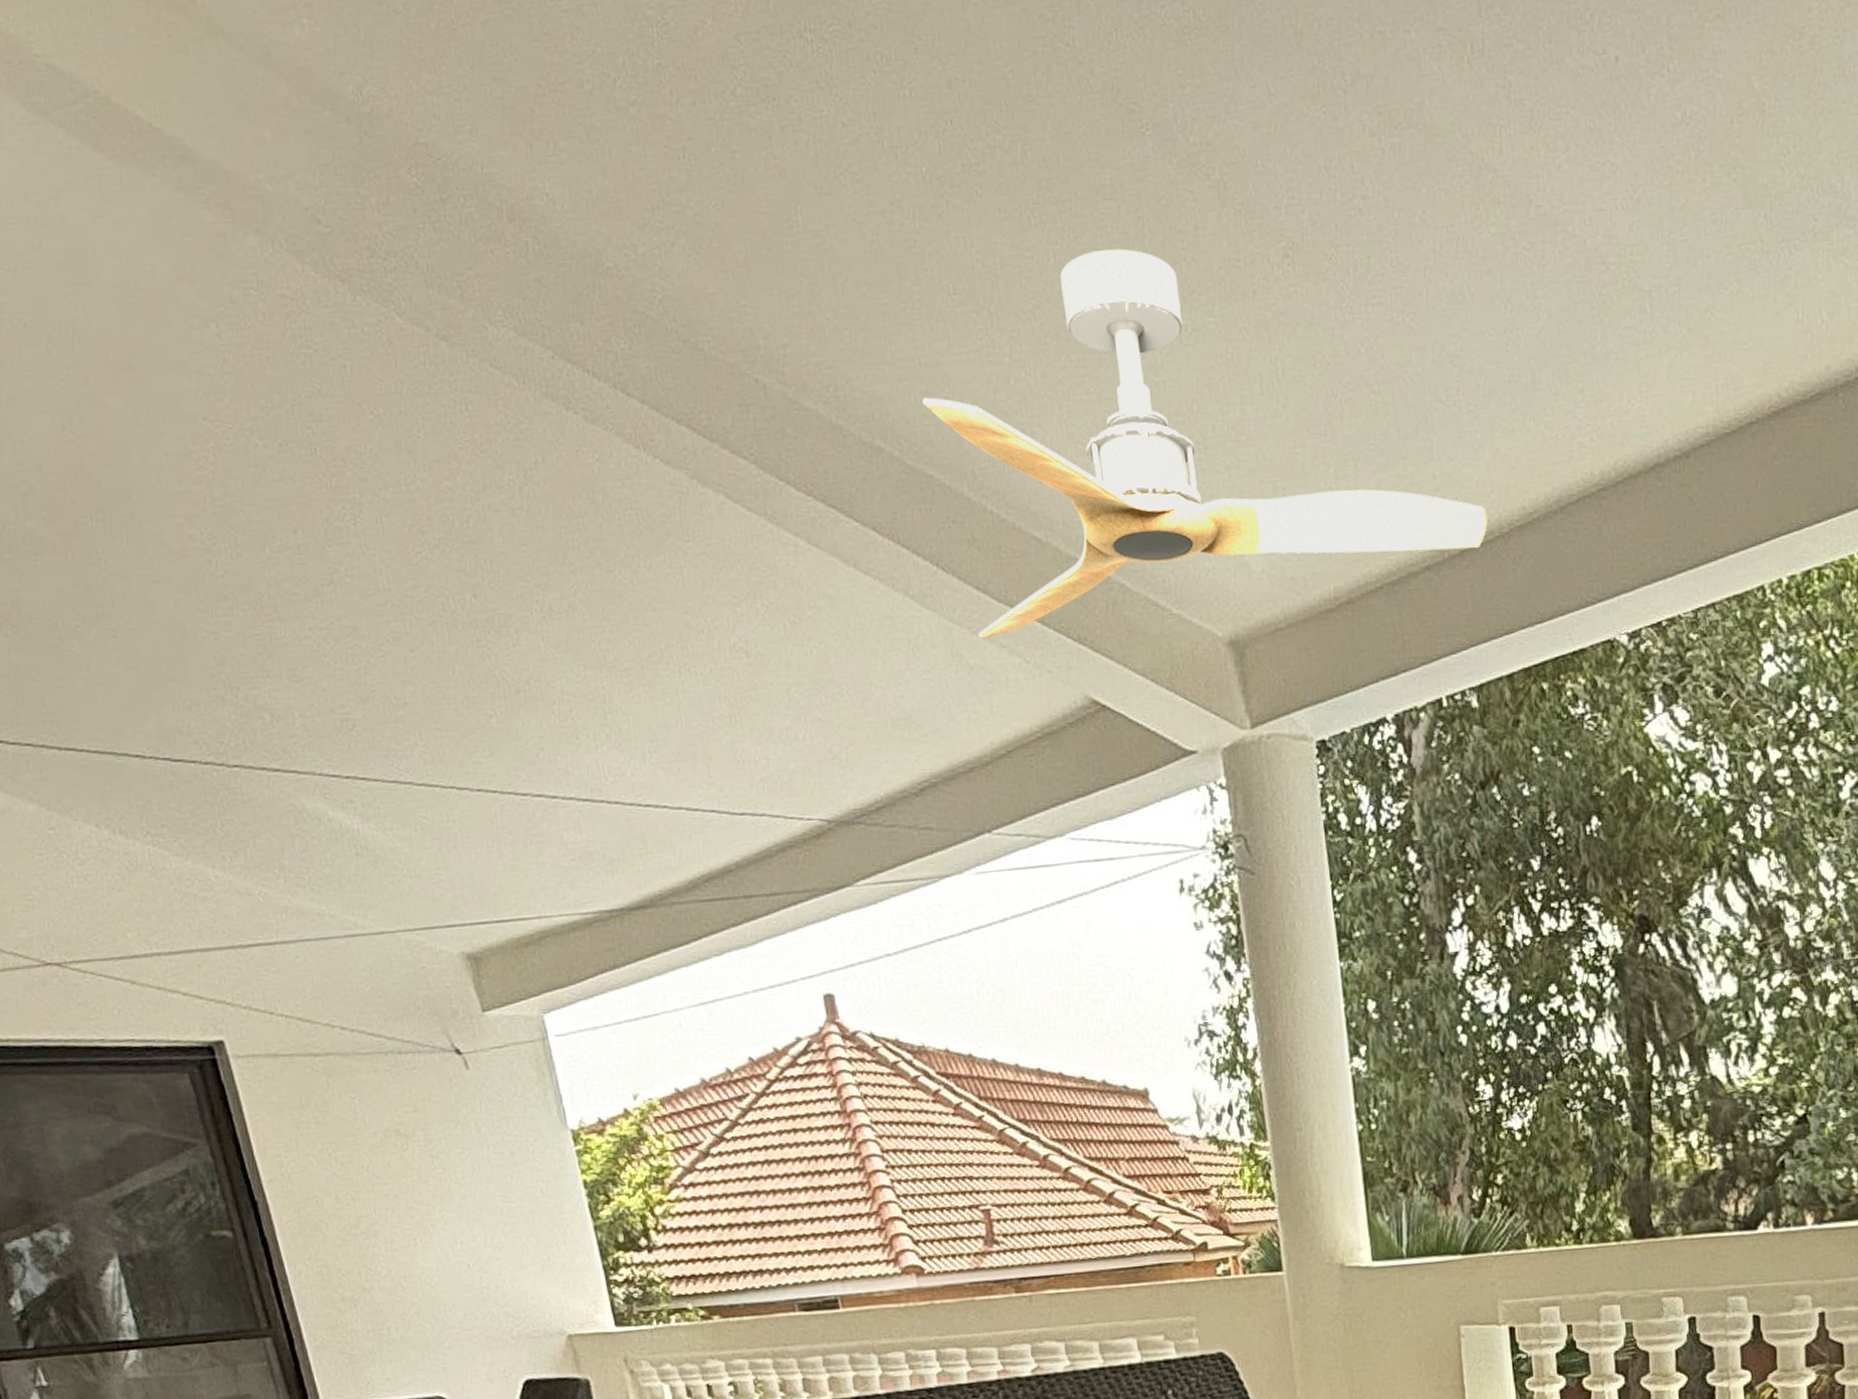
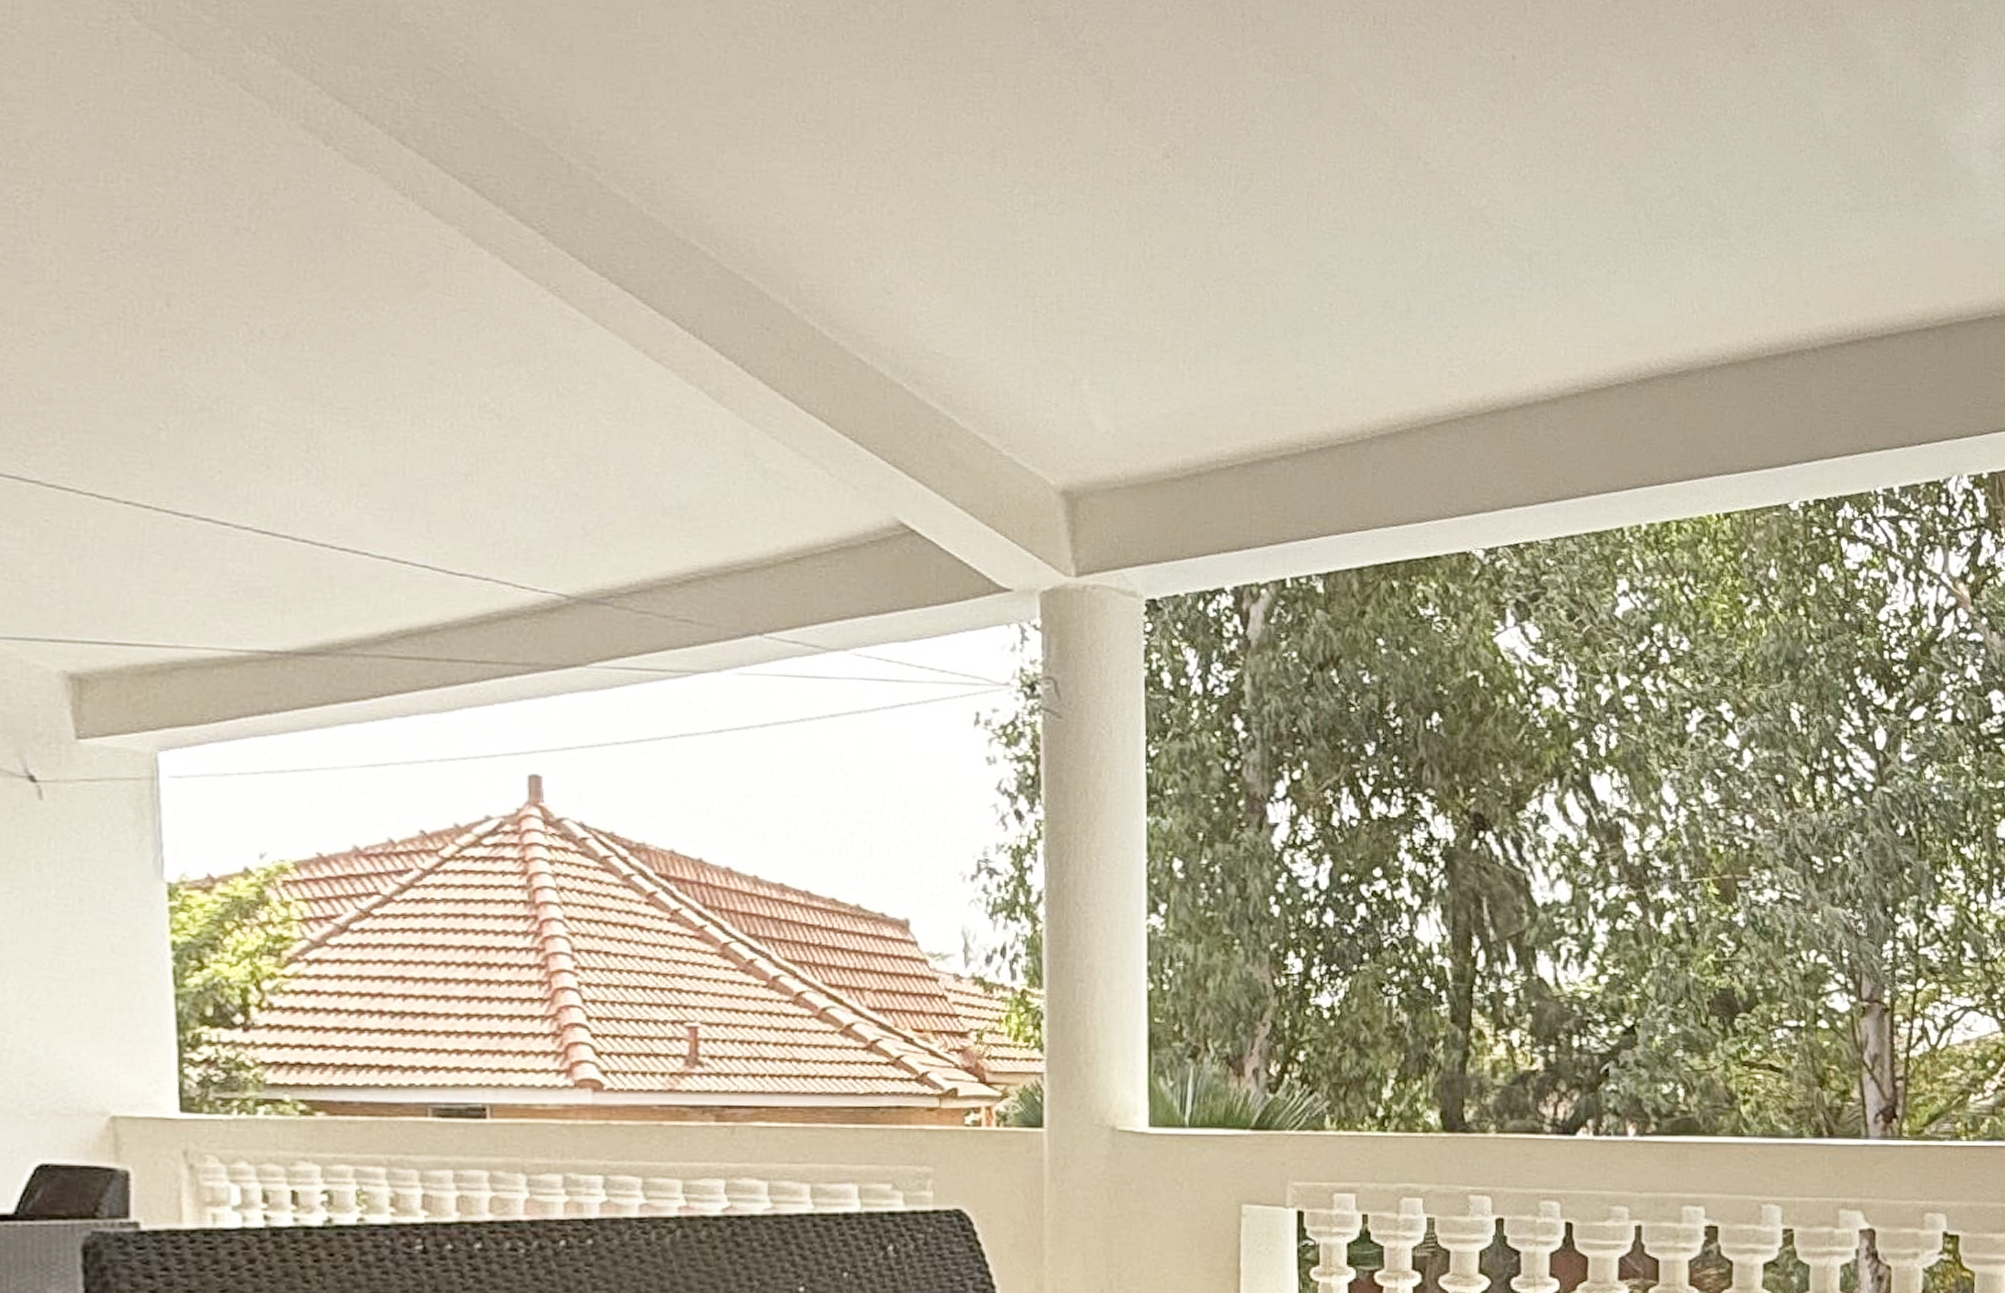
ceiling fan: present [922,248,1488,638] -> none [751,113,1350,448]

